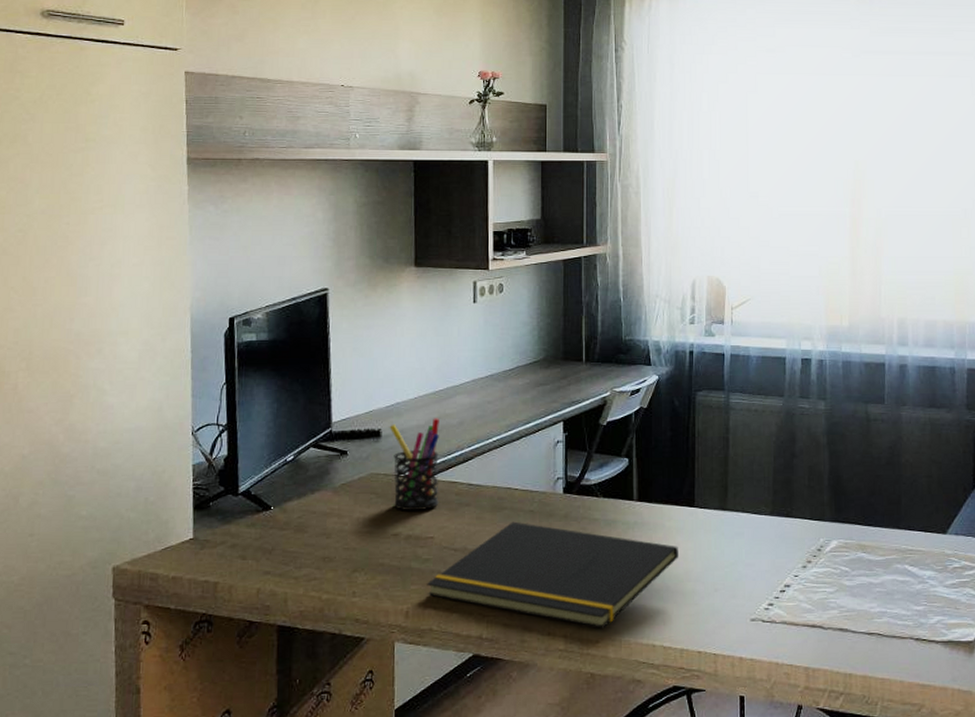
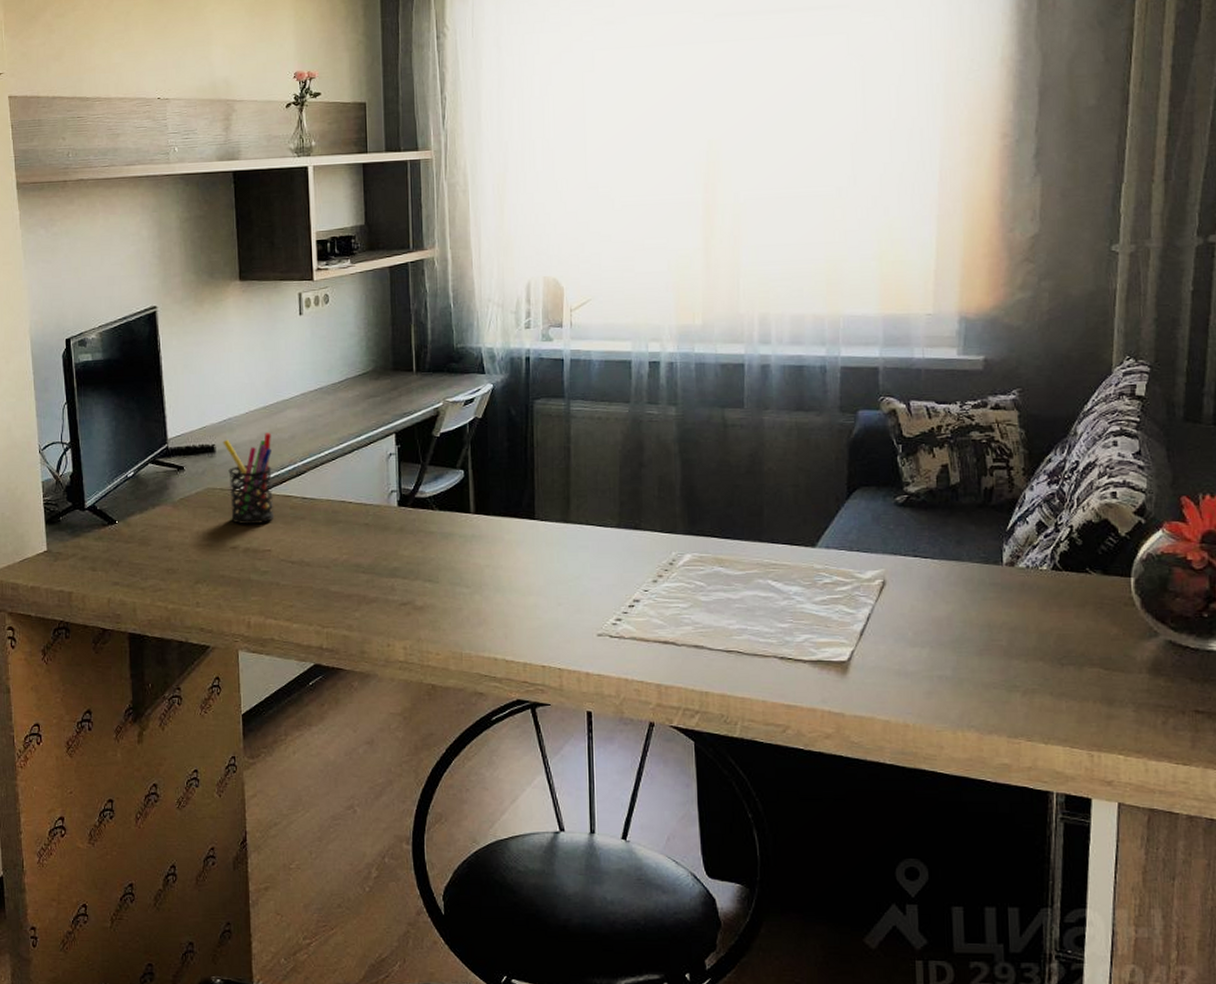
notepad: present [427,521,678,629] -> none [267,534,519,641]

